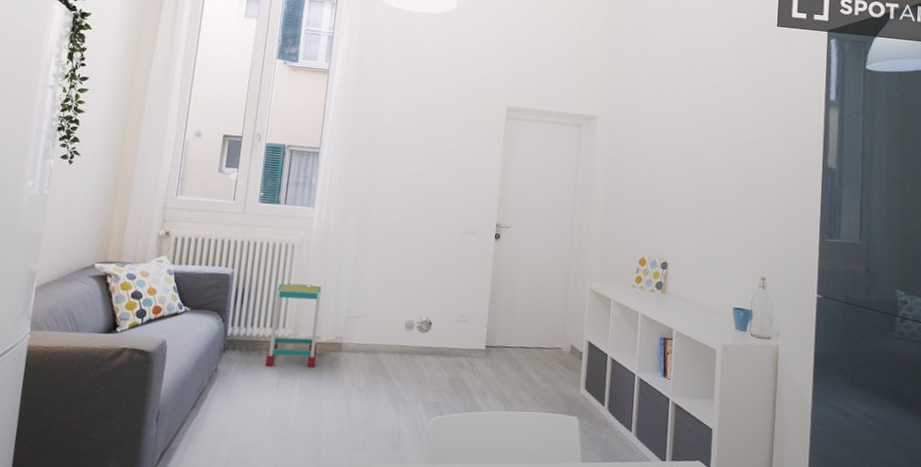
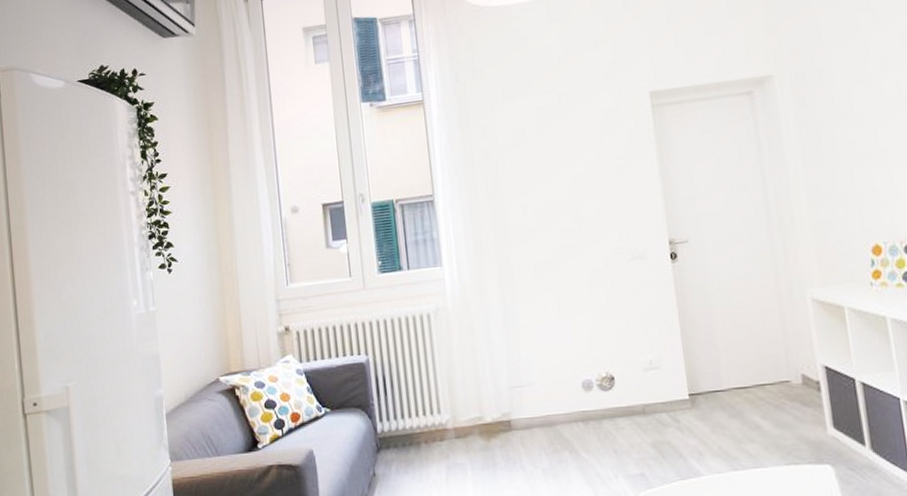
side table: present [265,283,322,367] -> none [421,356,486,462]

